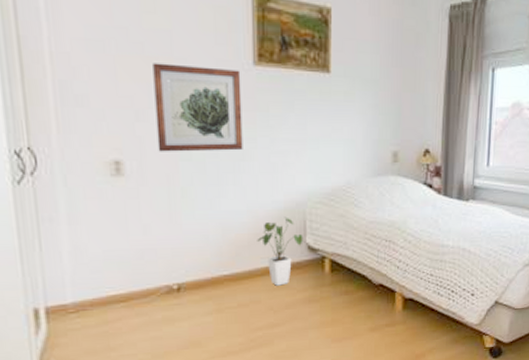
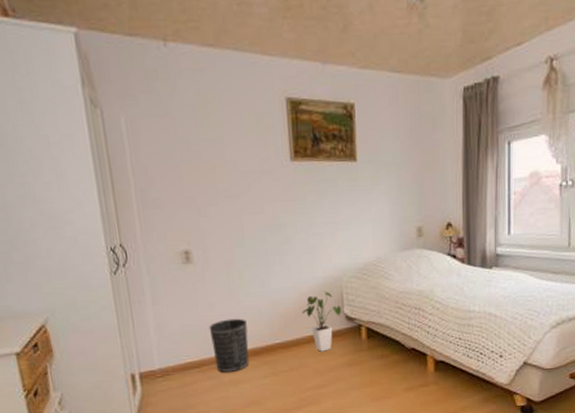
wastebasket: none [141,244,190,309] -> present [209,318,249,373]
wall art: present [153,63,243,152] -> none [209,166,286,241]

